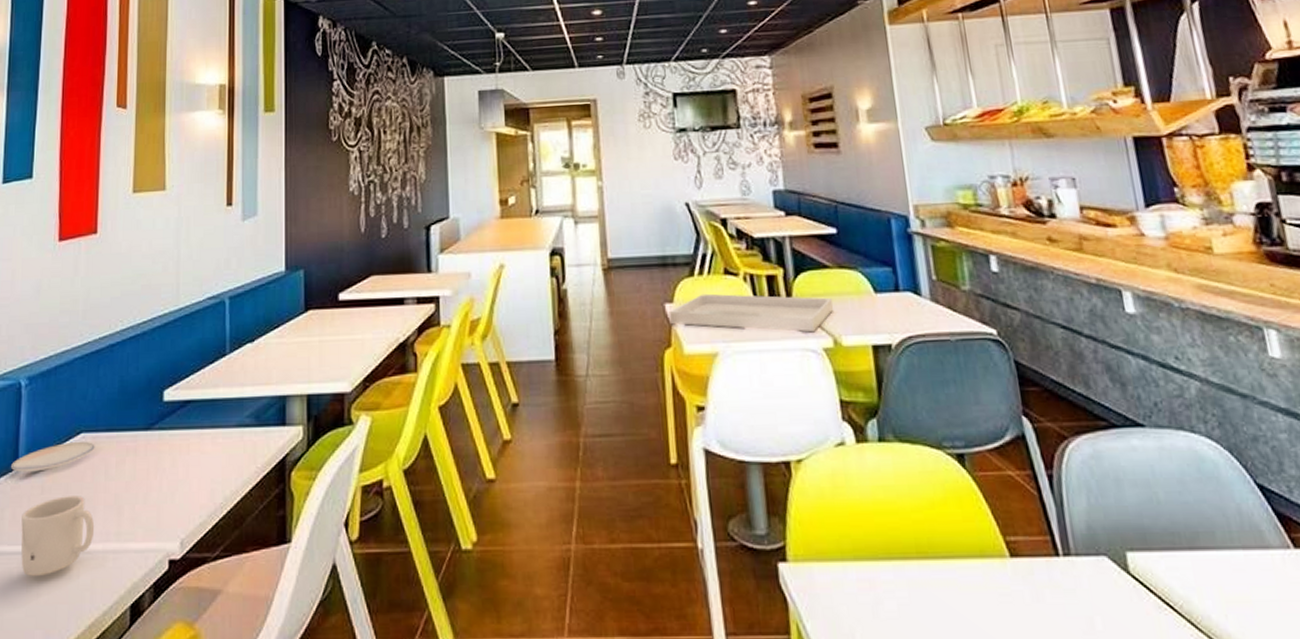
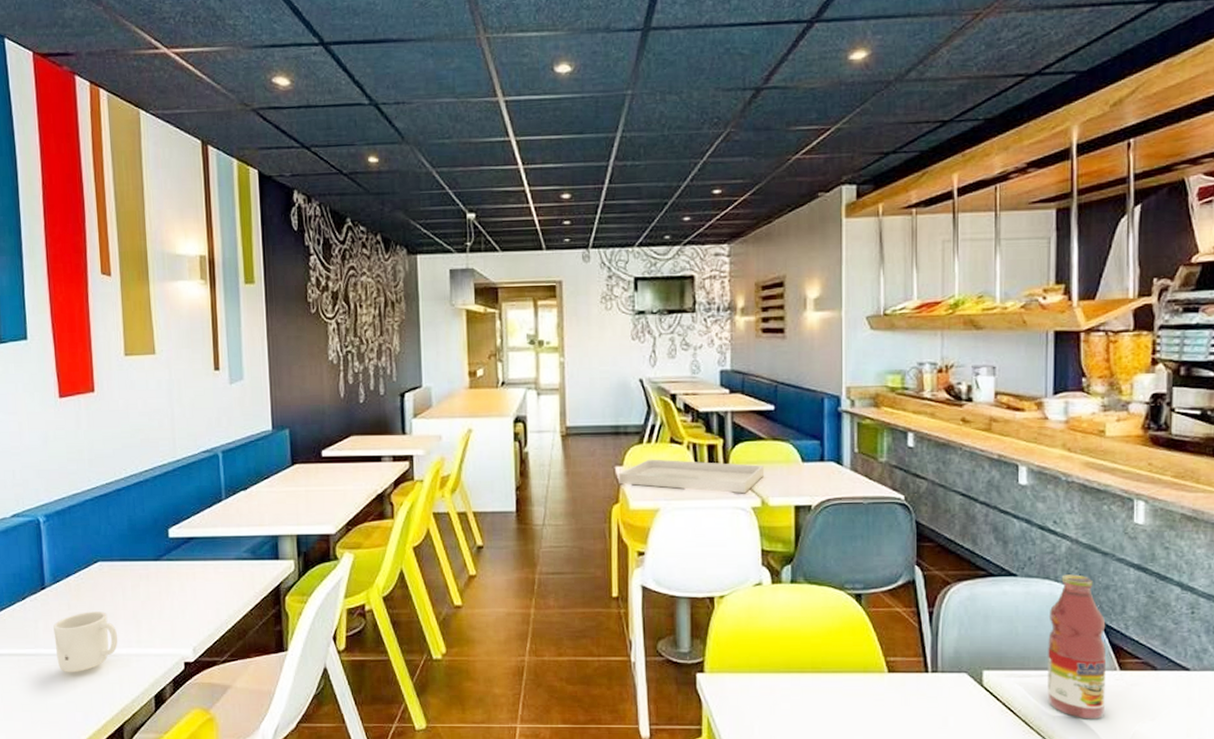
plate: present [11,441,95,472] -> none [39,568,112,592]
fruit juice: none [1192,423,1289,617] -> present [1047,574,1107,720]

